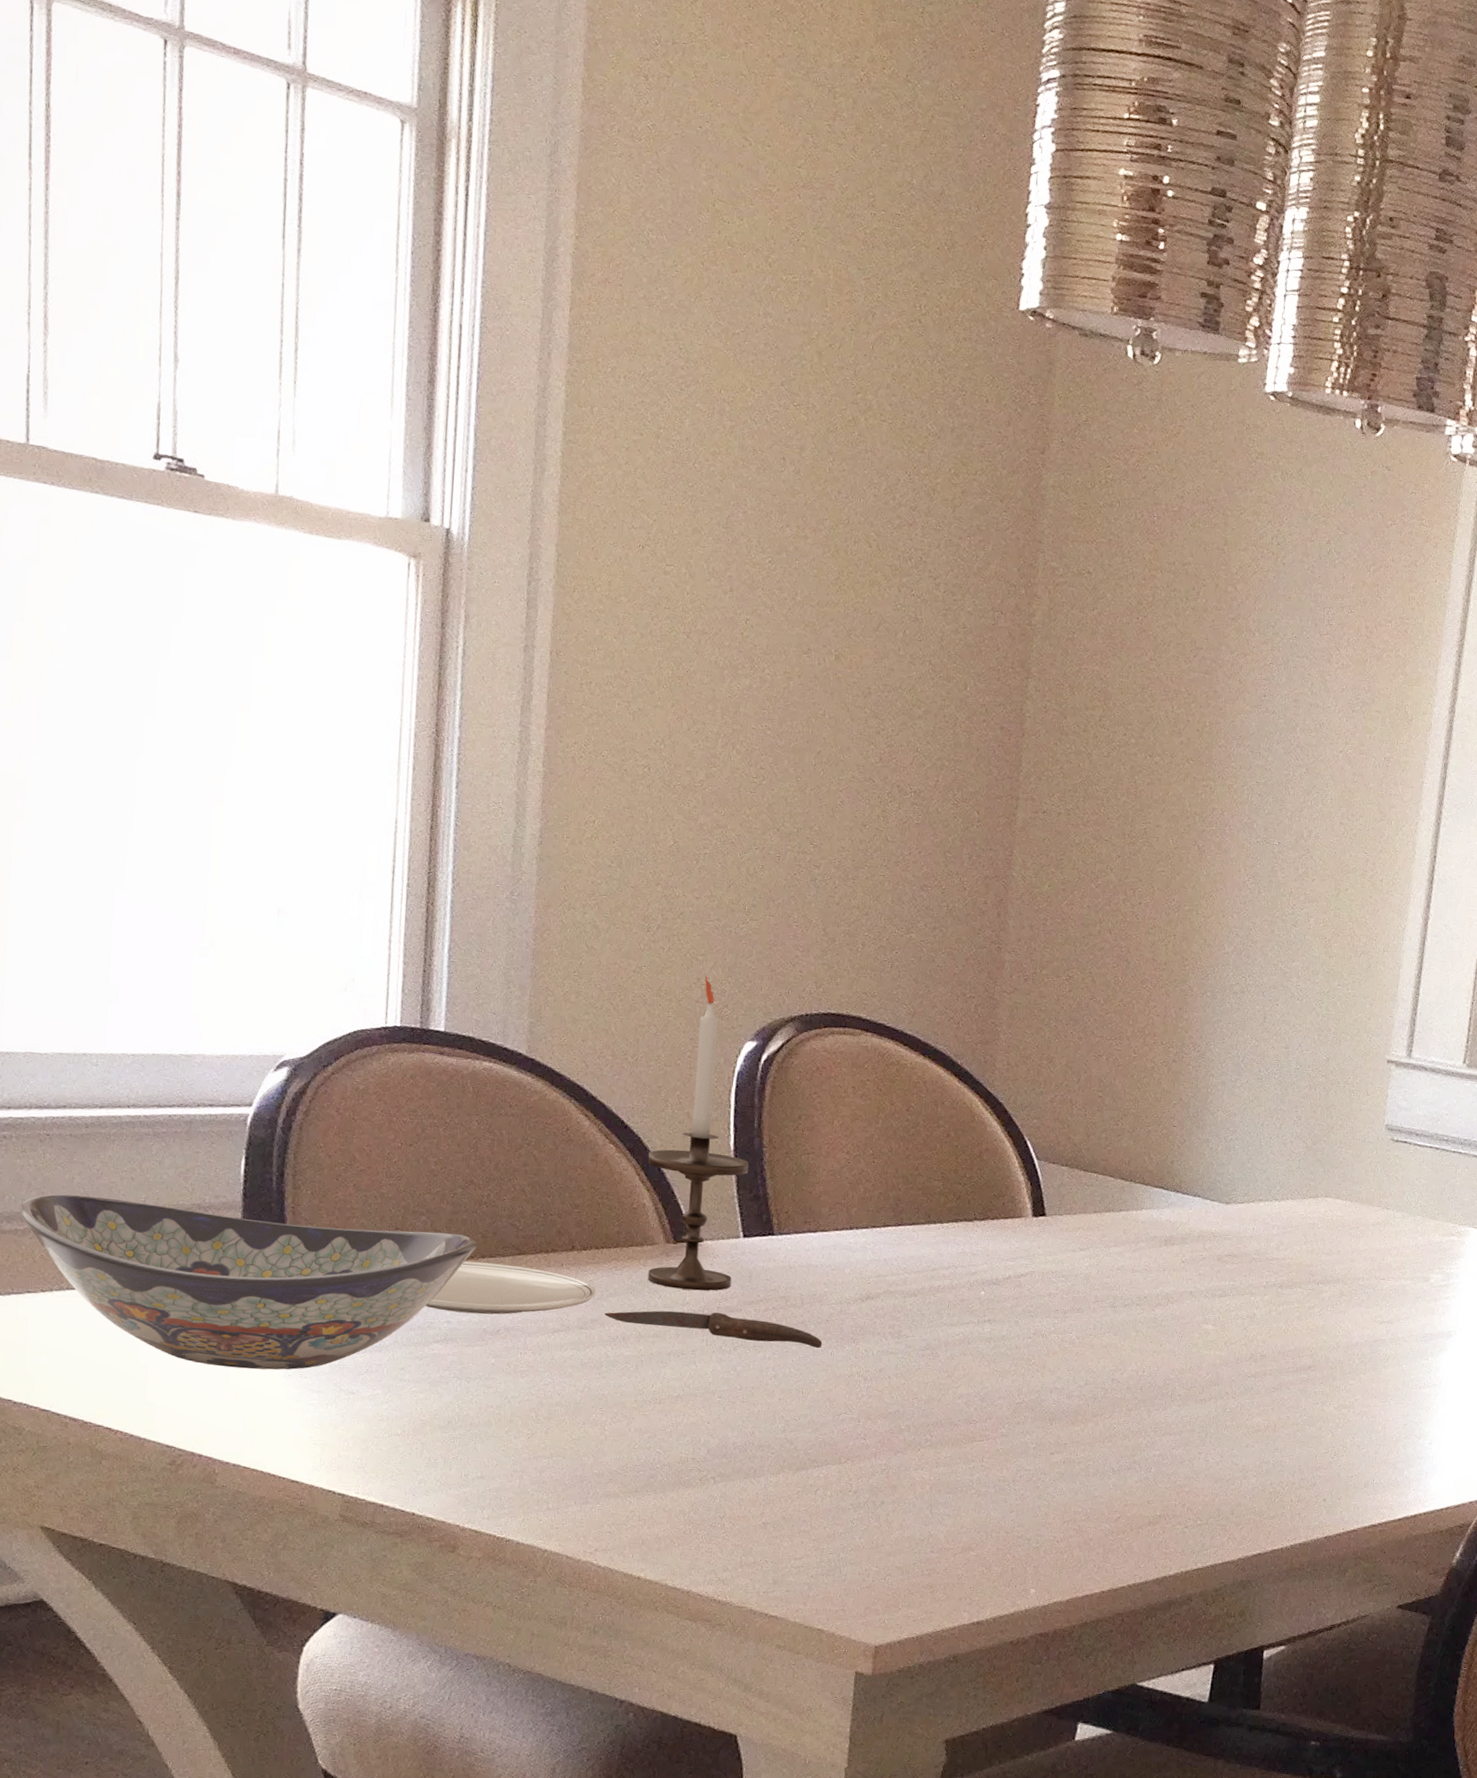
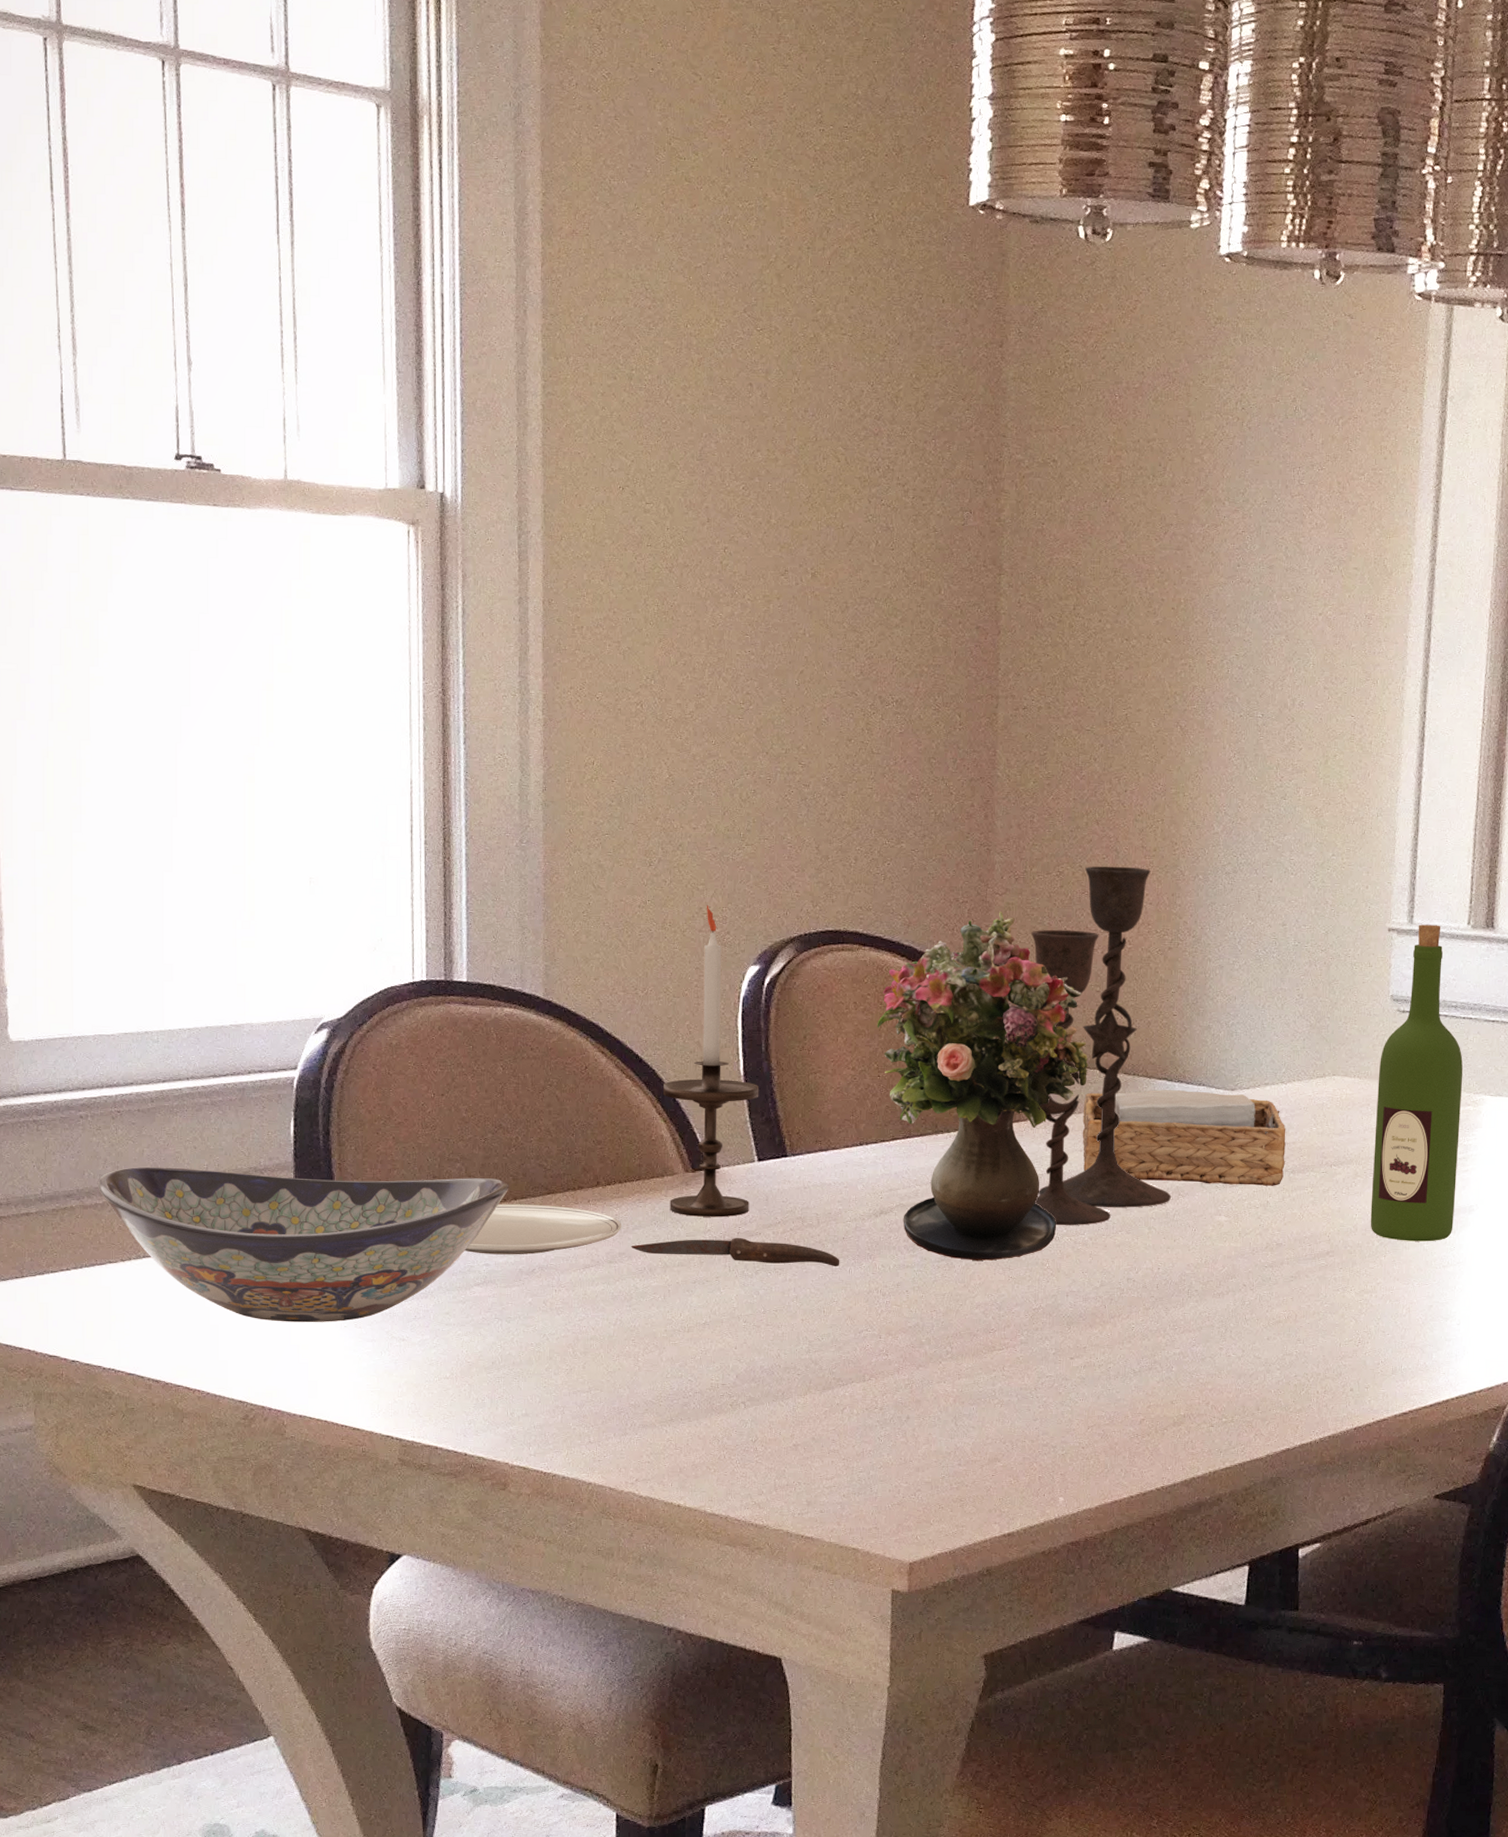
bouquet: none [874,1010,1087,1353] -> present [877,912,1089,1261]
candlestick: none [1024,973,1160,1324] -> present [1031,866,1171,1226]
napkin holder: none [1075,1195,1277,1299] -> present [1082,1089,1286,1186]
wine bottle: none [1352,1059,1451,1363] -> present [1370,924,1463,1242]

